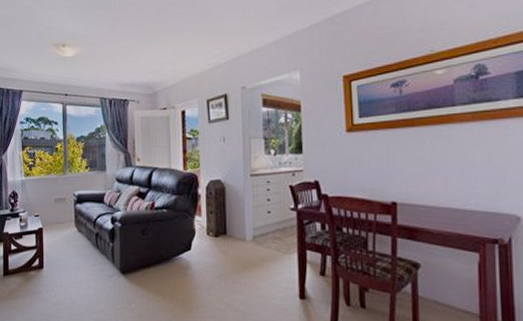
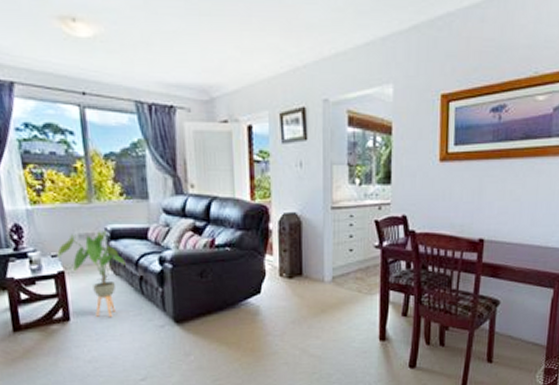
house plant: none [39,196,86,267] -> present [57,231,125,318]

